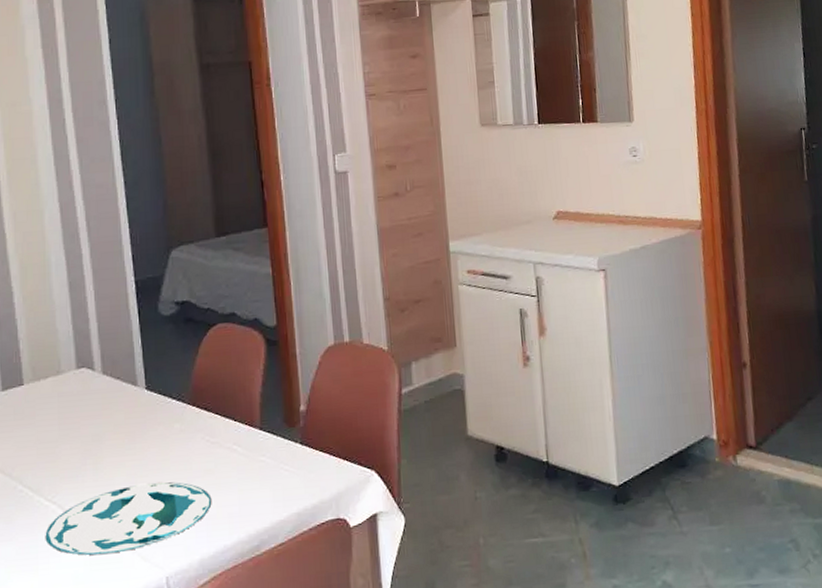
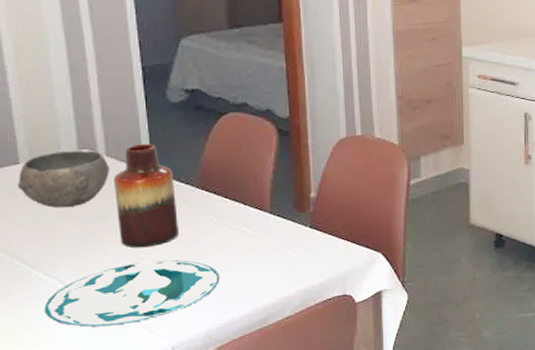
bowl: none [22,369,106,429] -> present [17,150,109,208]
vase: none [110,360,171,470] -> present [114,144,179,248]

